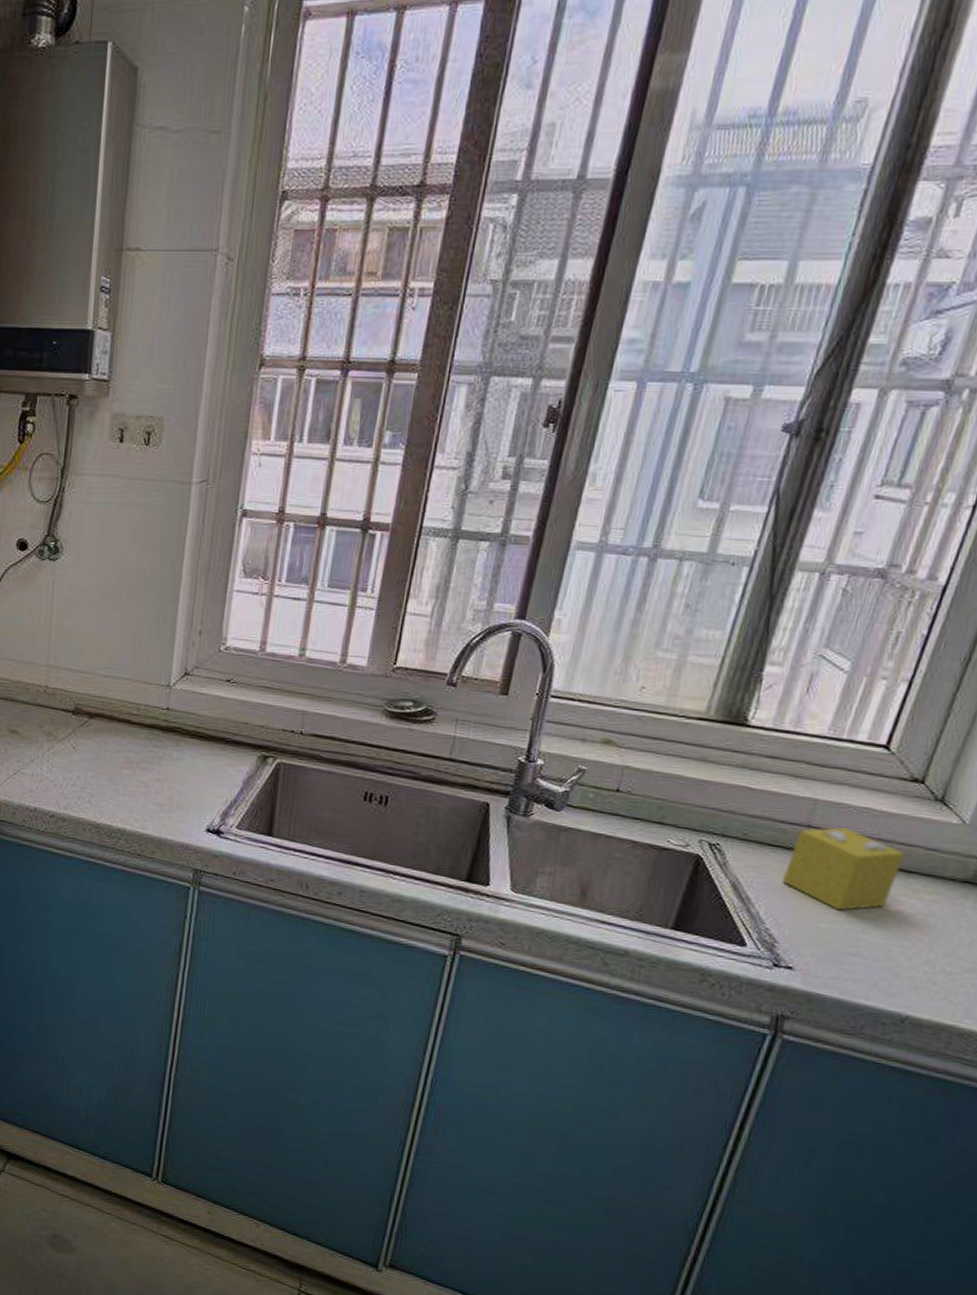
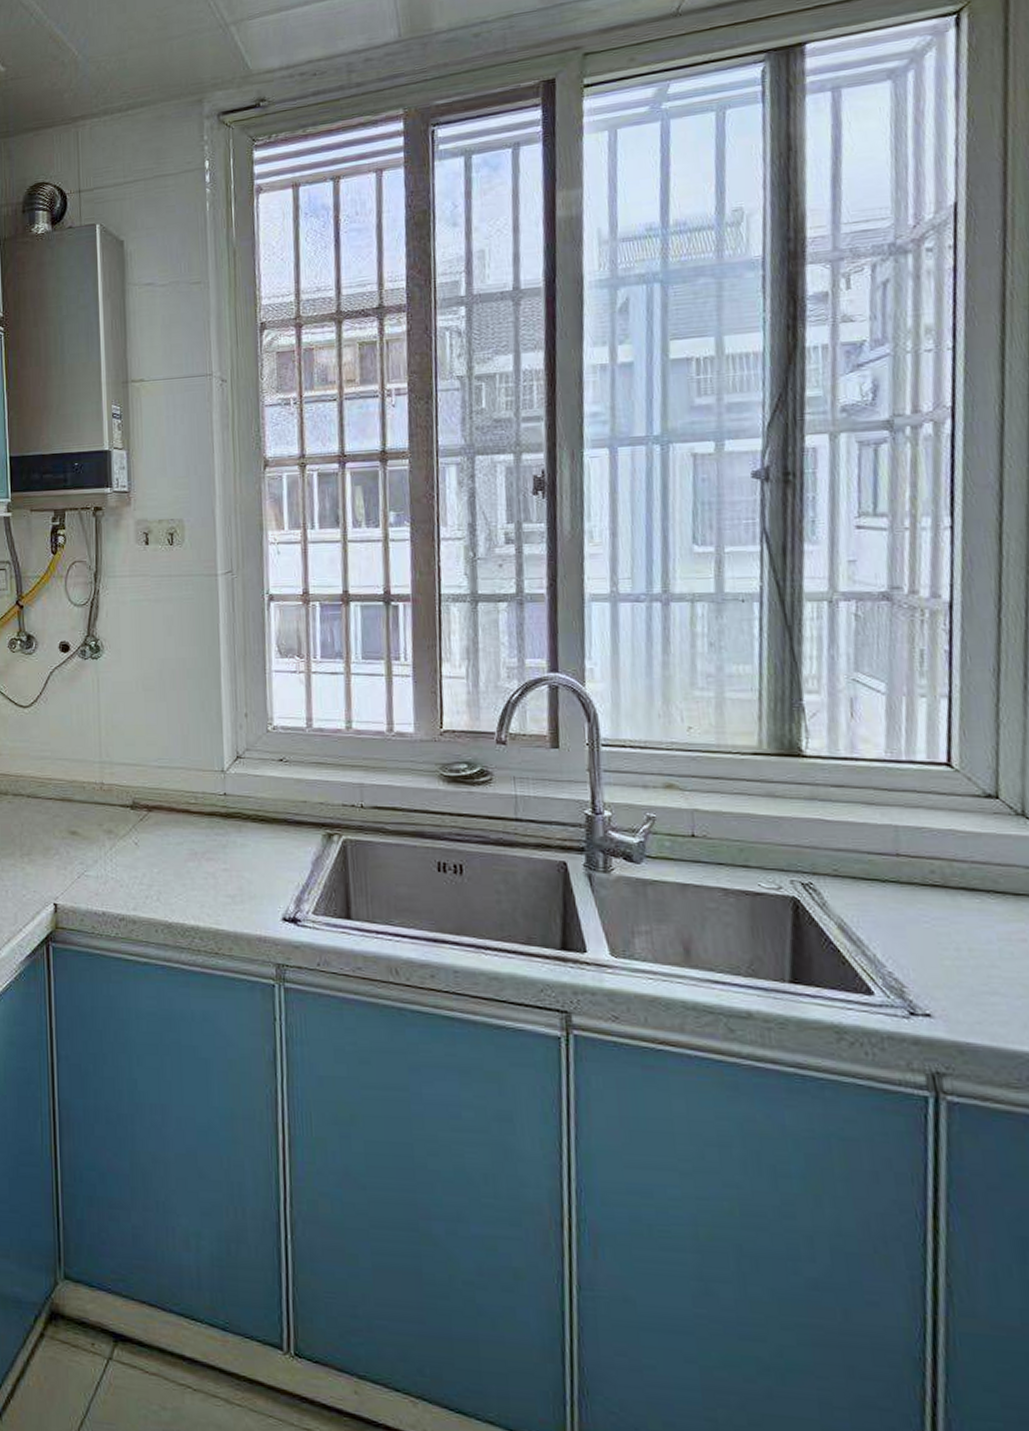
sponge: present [783,827,906,911] -> none [888,853,1007,945]

